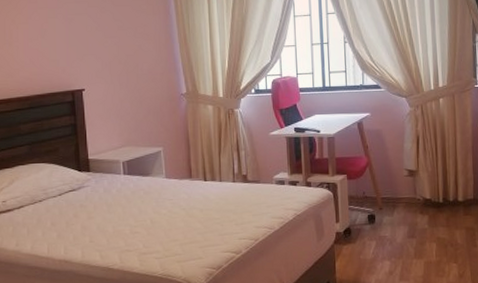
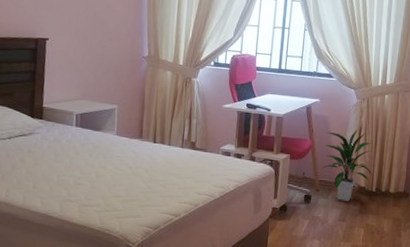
indoor plant: none [379,138,437,216] -> present [322,128,373,201]

